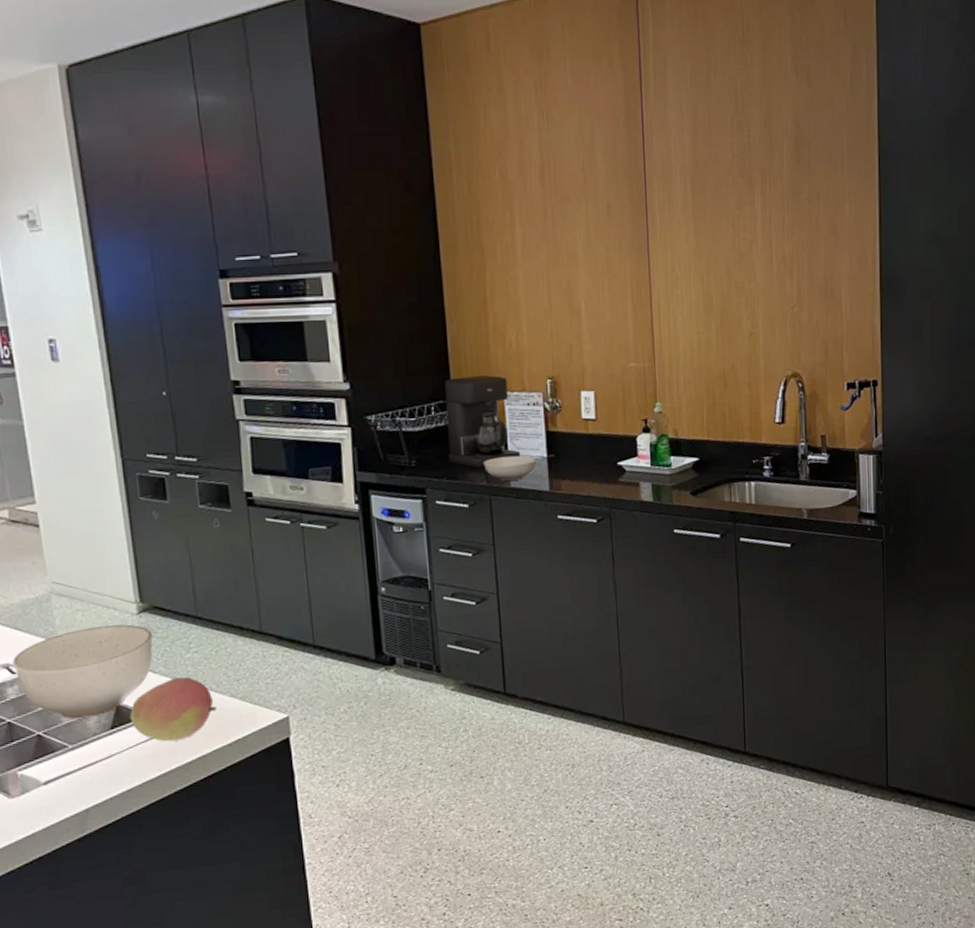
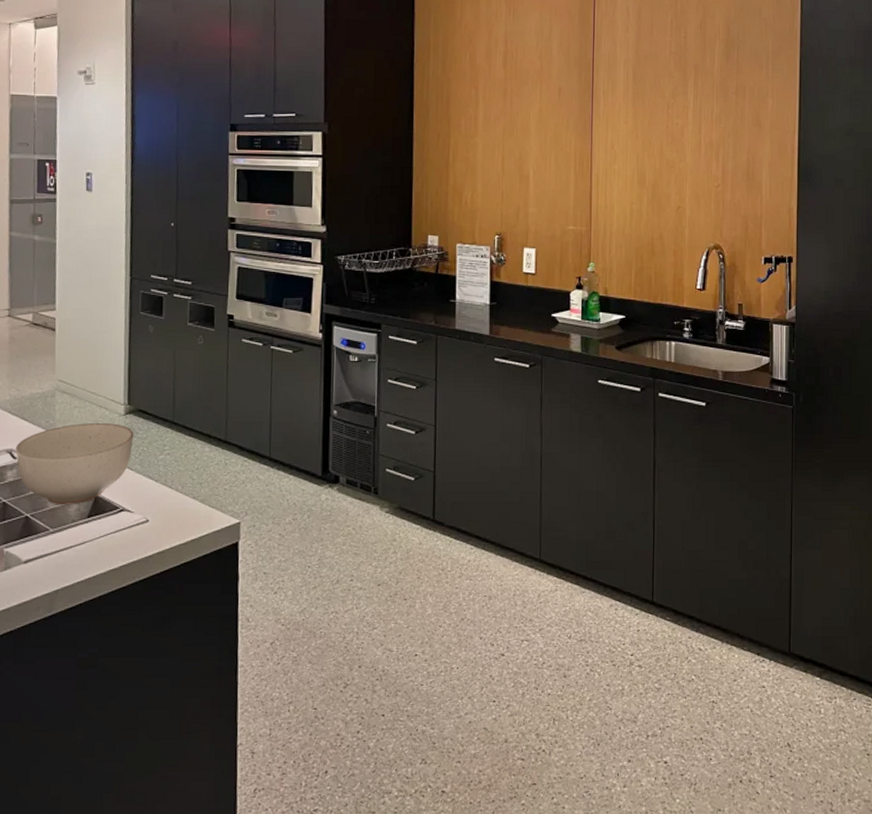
fruit: present [130,676,216,742] -> none [105,476,179,535]
coffee maker: present [444,375,521,469] -> none [403,228,467,310]
bowl: present [482,455,537,481] -> none [433,300,480,323]

